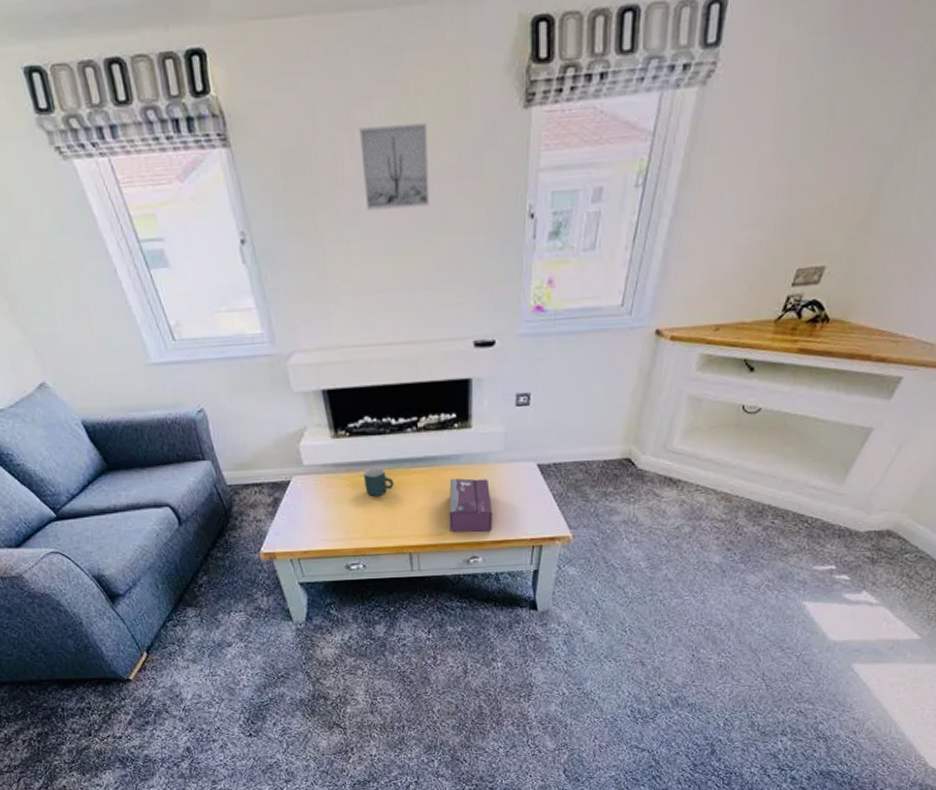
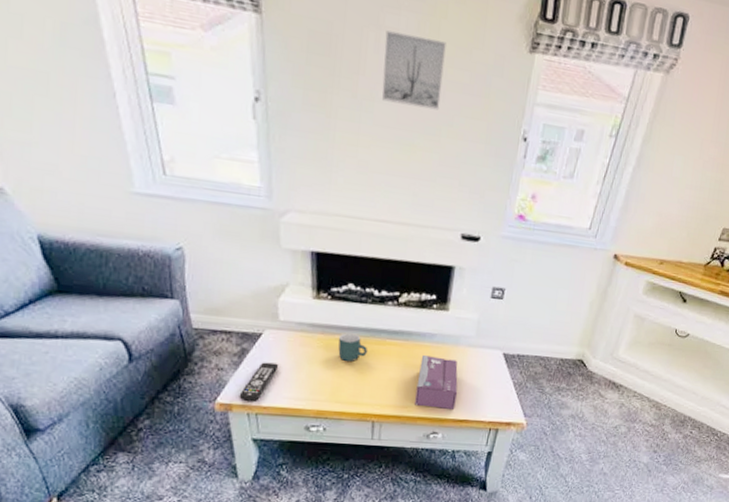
remote control: none [279,508,312,549] -> present [239,362,279,402]

